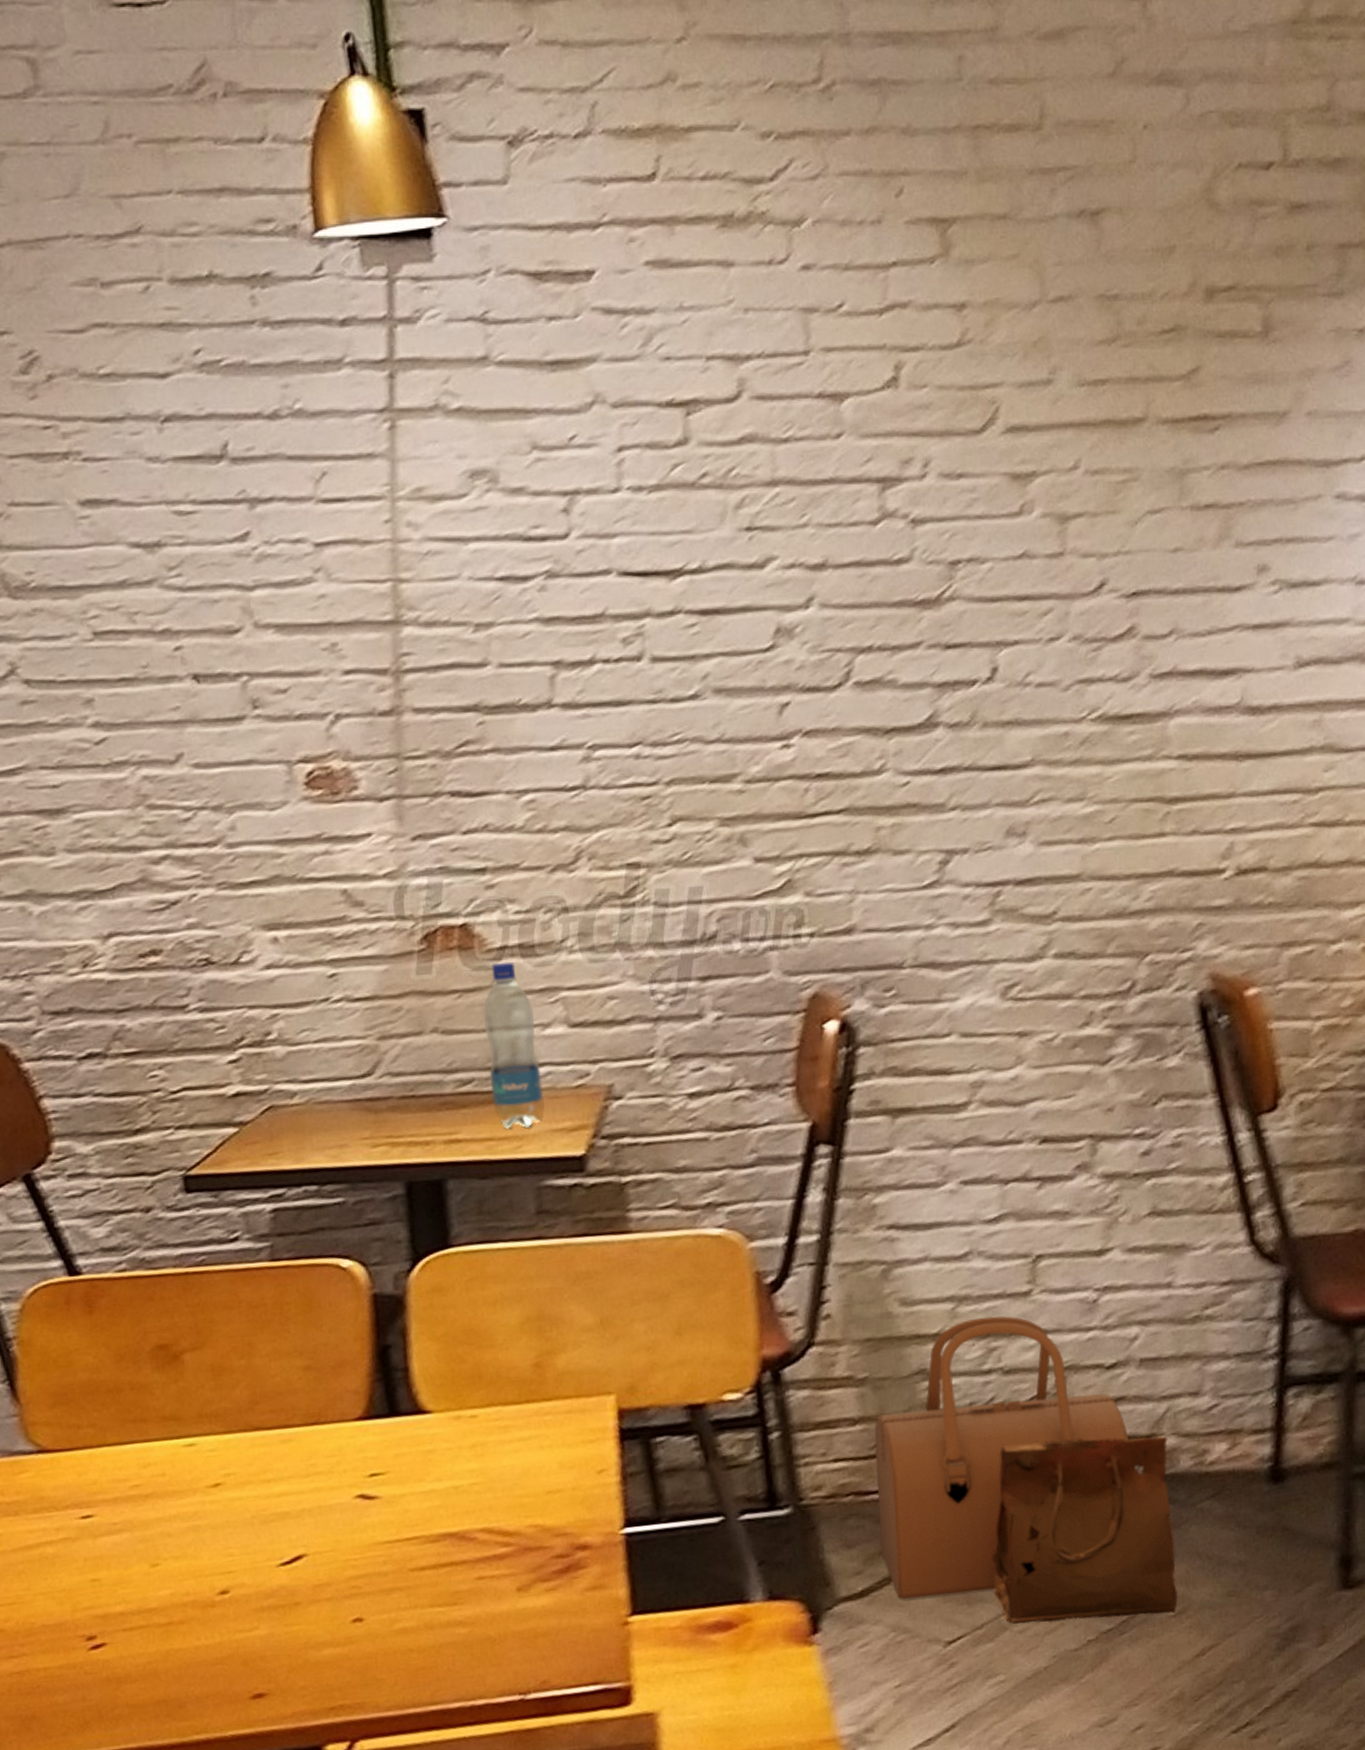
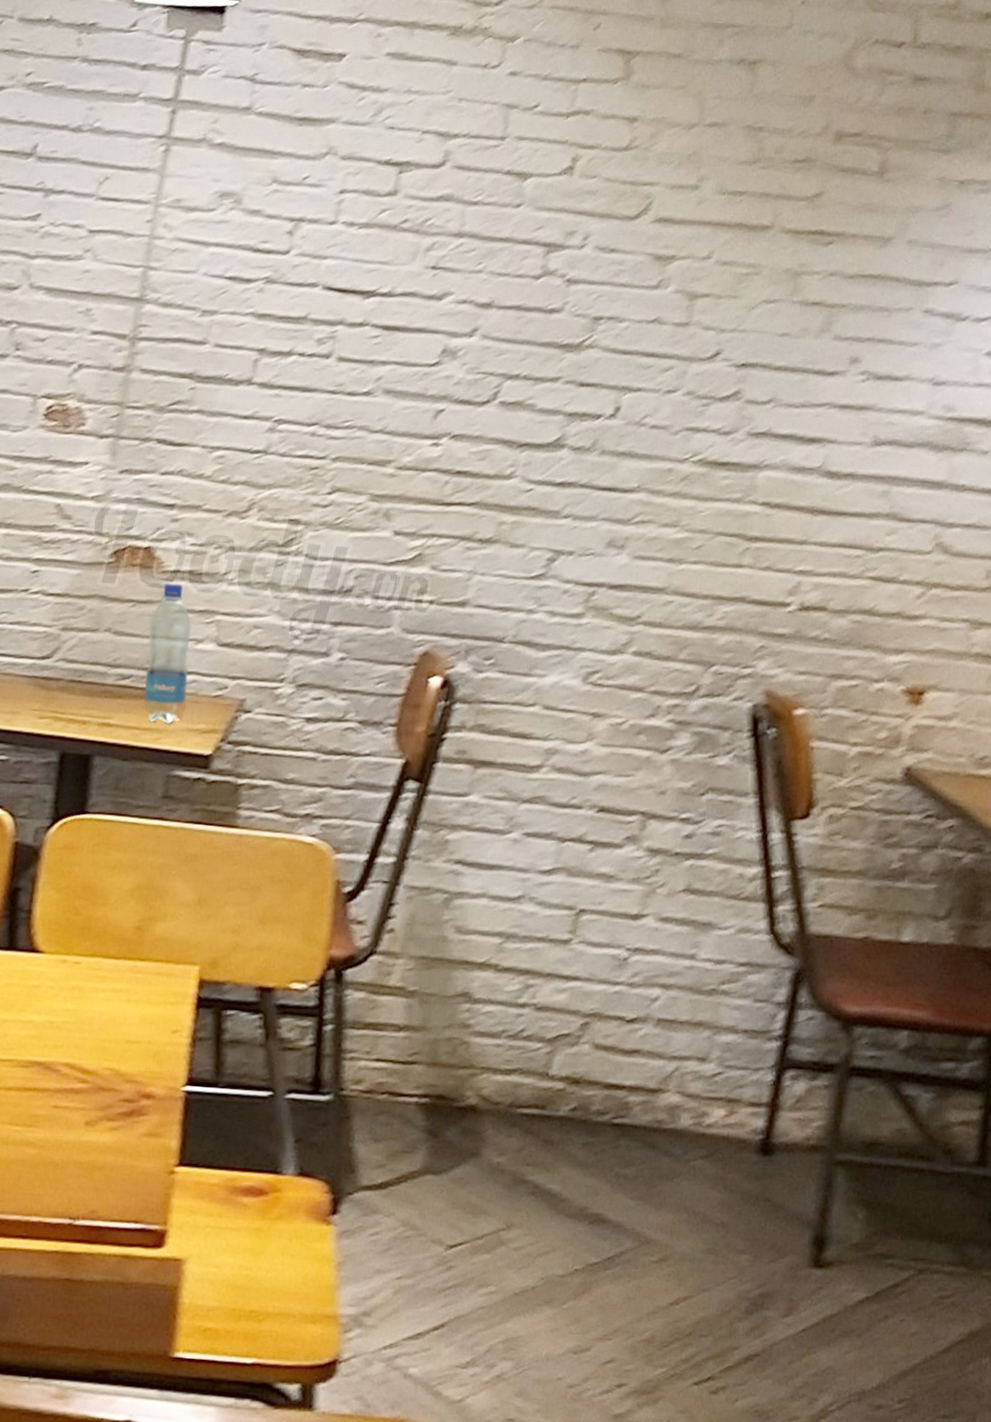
handbag: present [874,1316,1129,1599] -> none [403,955,638,1205]
shopping bag: present [991,1434,1178,1624] -> none [496,1075,672,1259]

